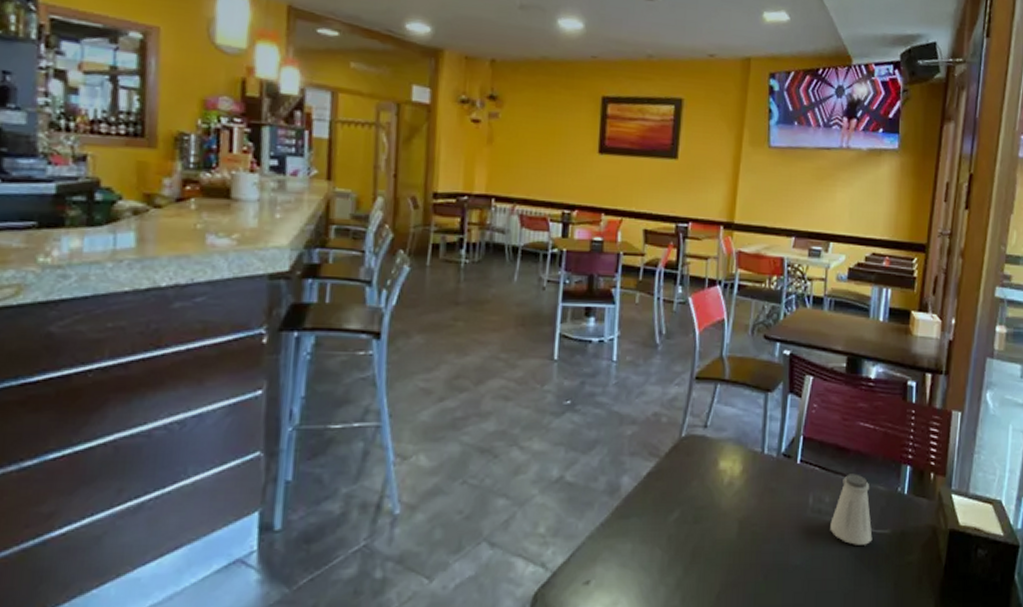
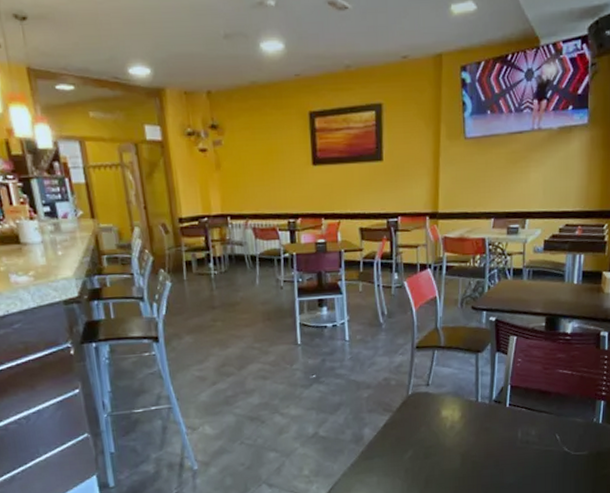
saltshaker: present [830,473,873,545] -> none [537,411,573,465]

